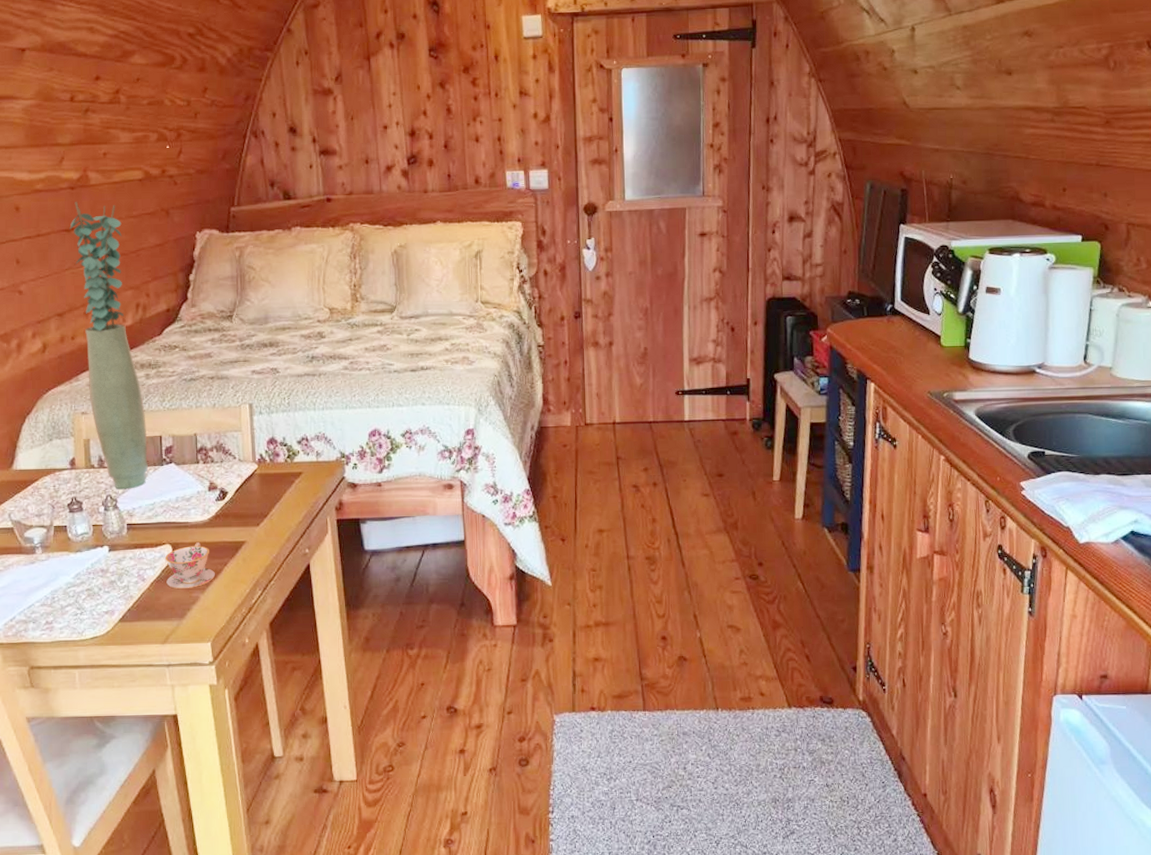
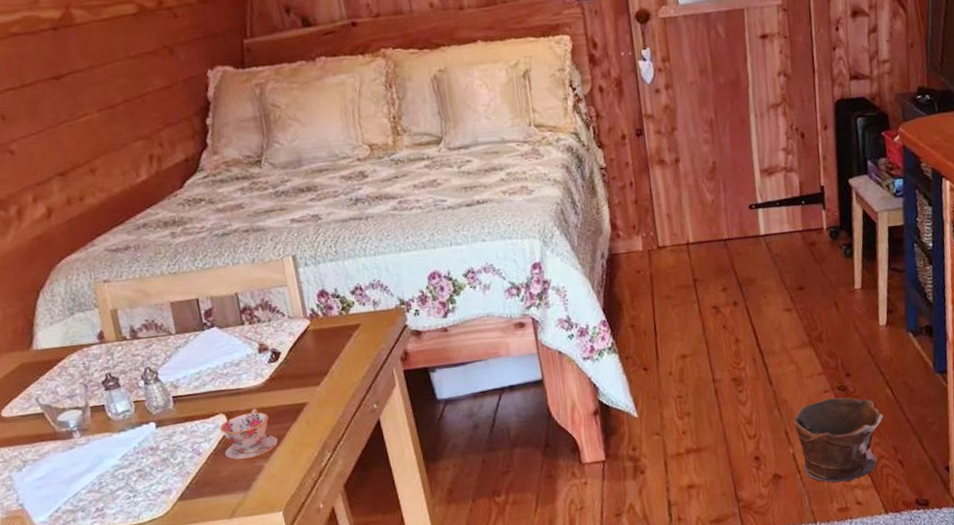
vase: present [69,201,148,490] -> none [58,43,188,361]
clay pot: none [702,585,793,671] -> present [792,397,883,482]

